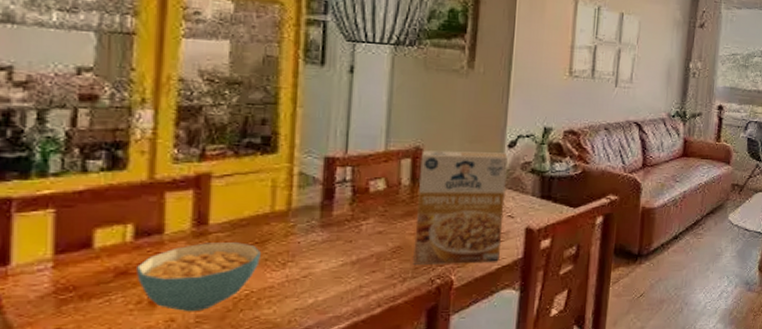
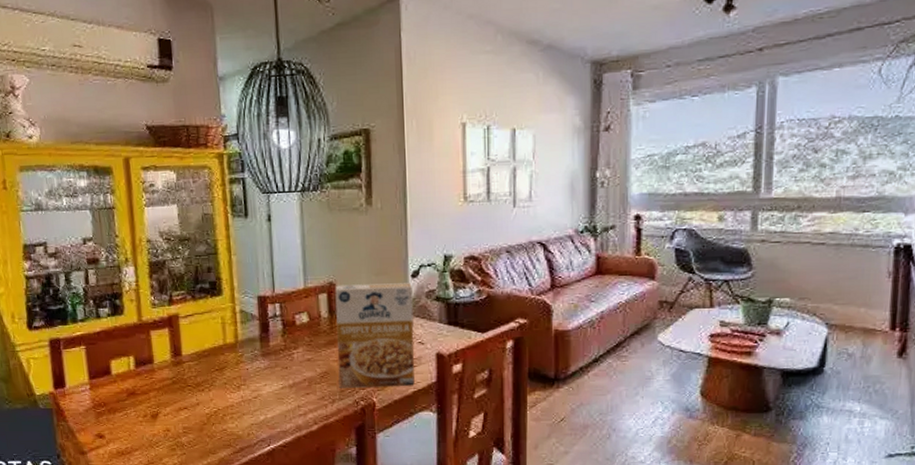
cereal bowl: present [137,242,261,312] -> none [140,369,221,424]

